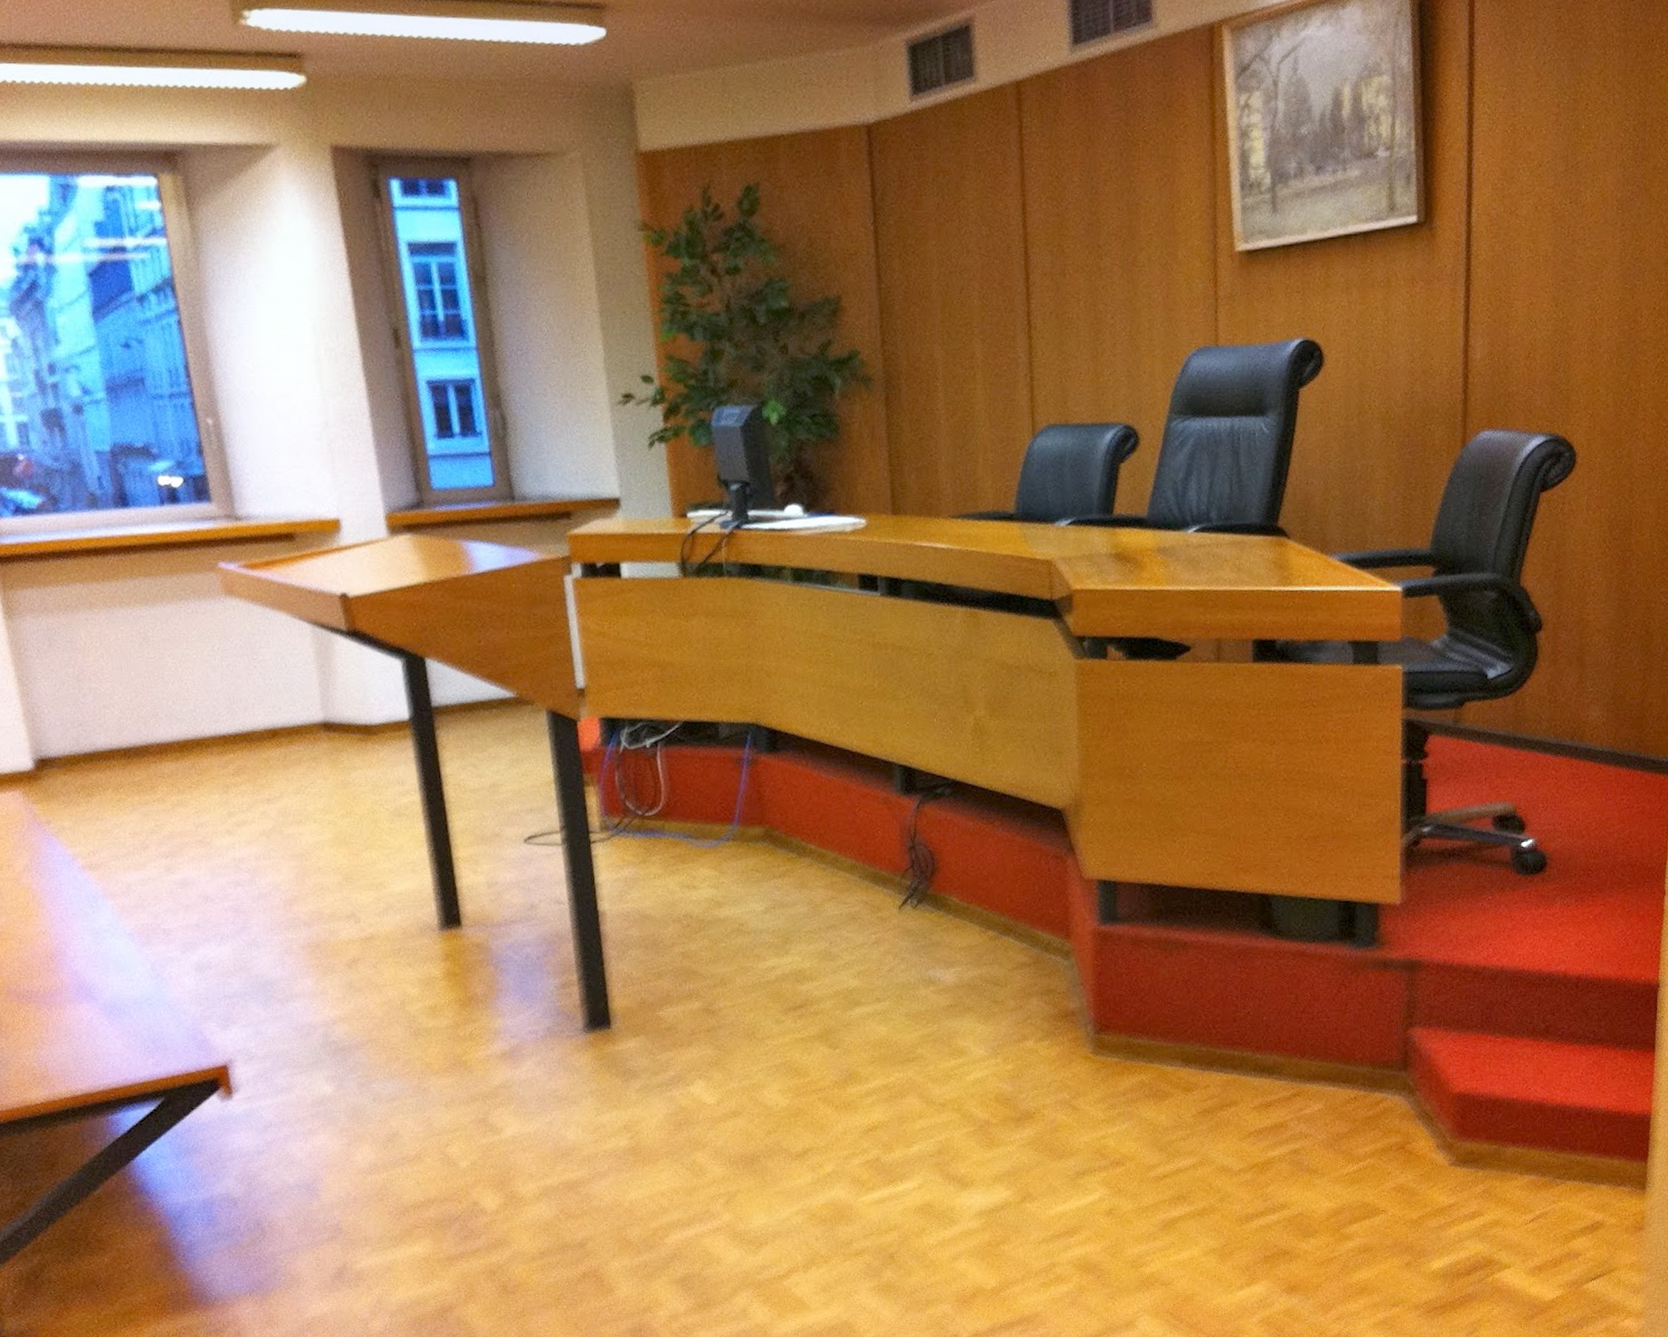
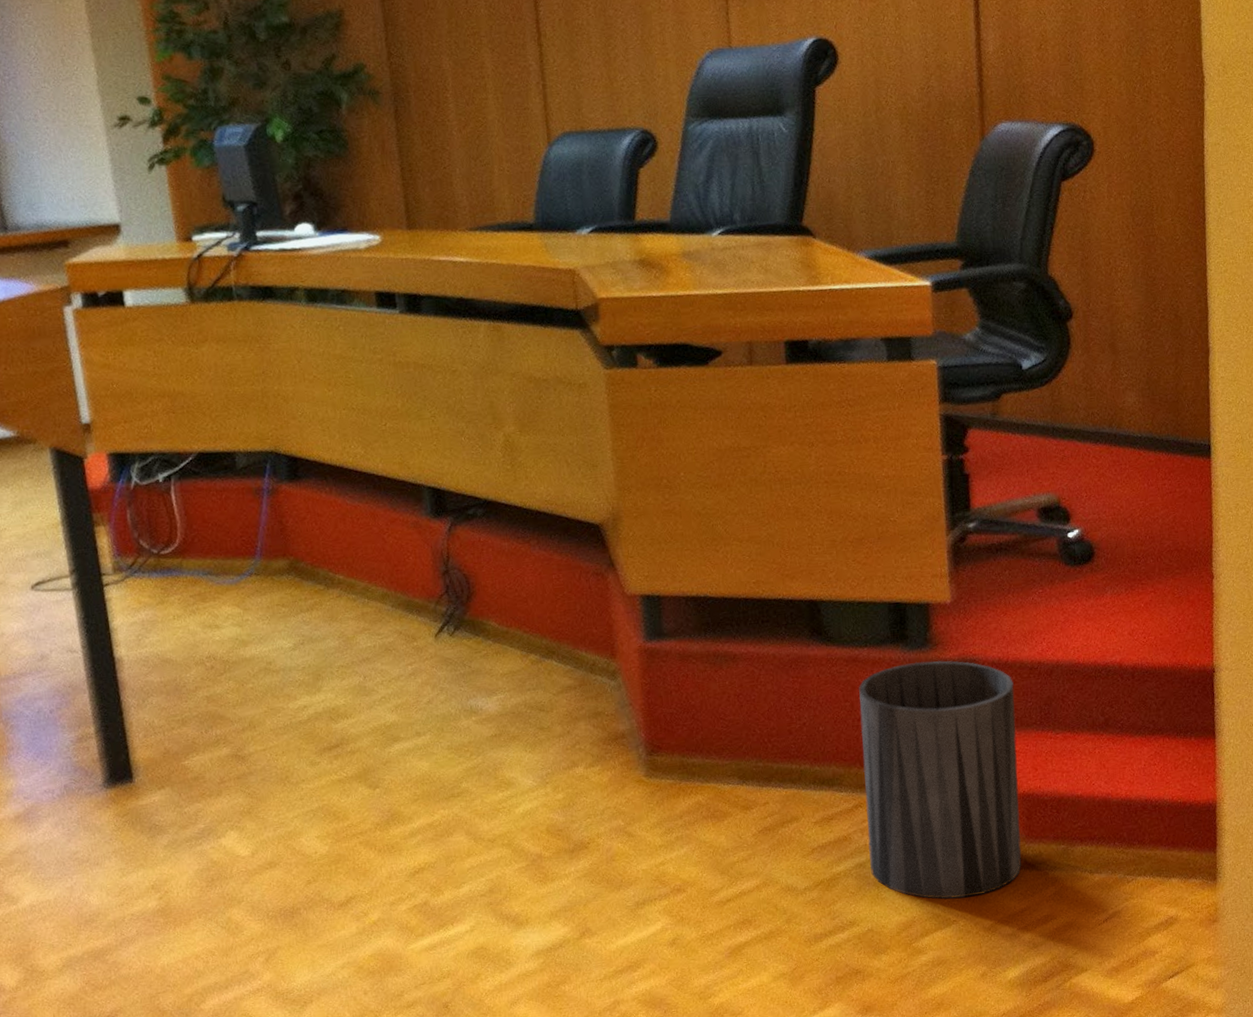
trash can: none [1303,959,1457,1190] -> present [859,660,1022,899]

